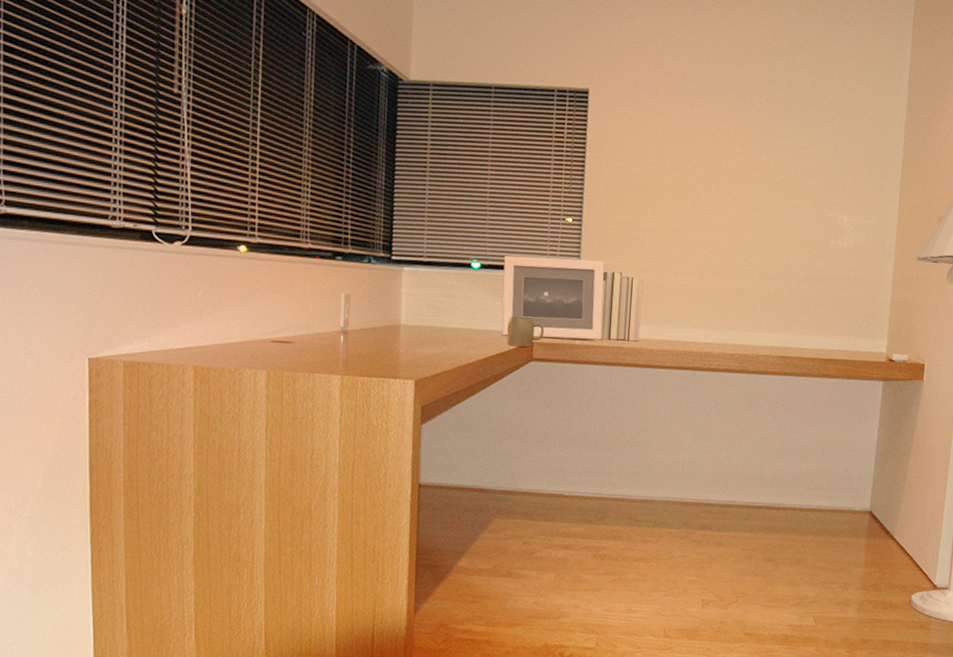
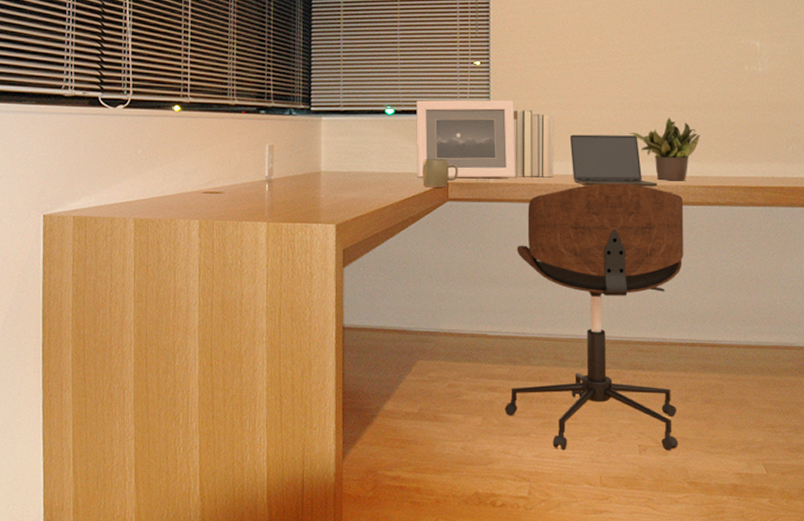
office chair: none [577,349,762,605] -> present [504,182,684,451]
laptop: none [657,299,739,355] -> present [569,134,657,187]
potted plant: none [715,287,783,351] -> present [629,117,700,181]

